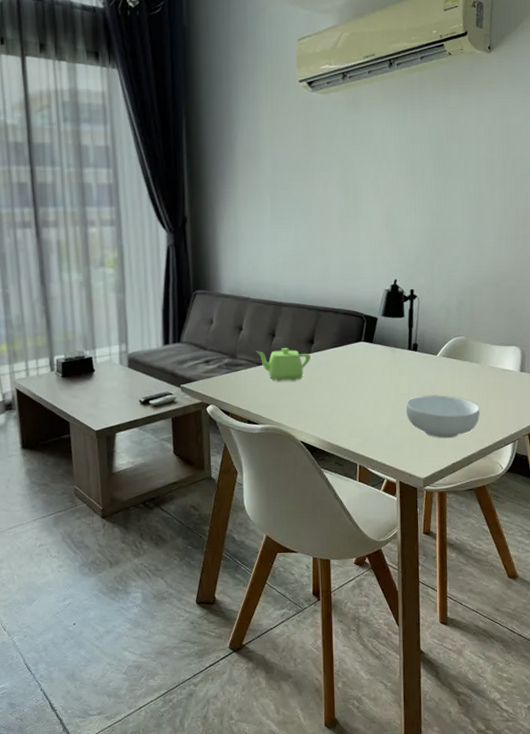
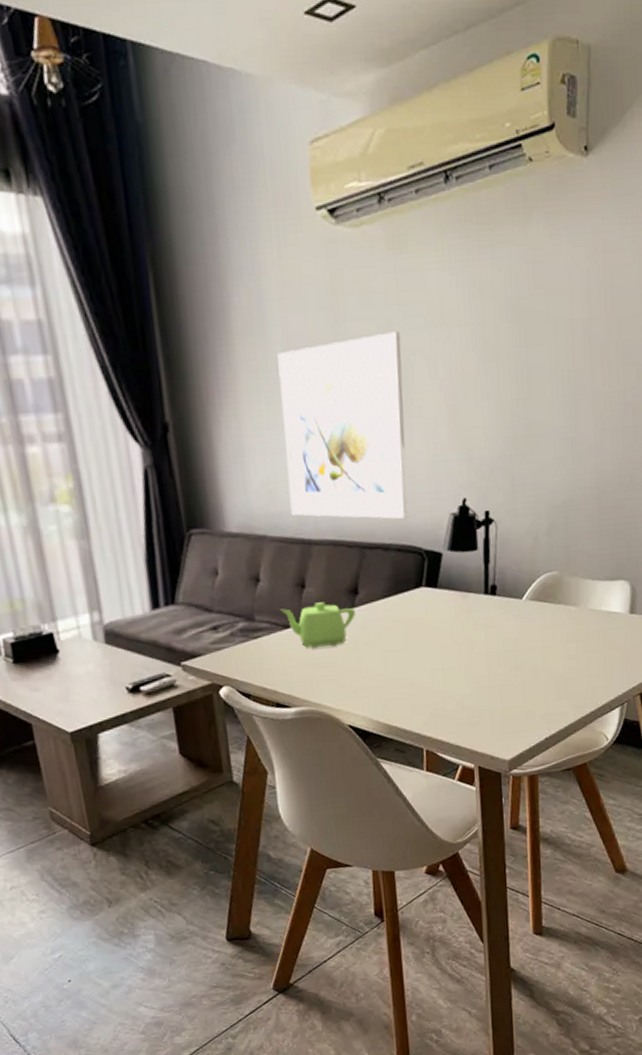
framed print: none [266,162,354,292] -> present [277,331,409,520]
cereal bowl: present [406,395,480,439] -> none [484,651,579,708]

